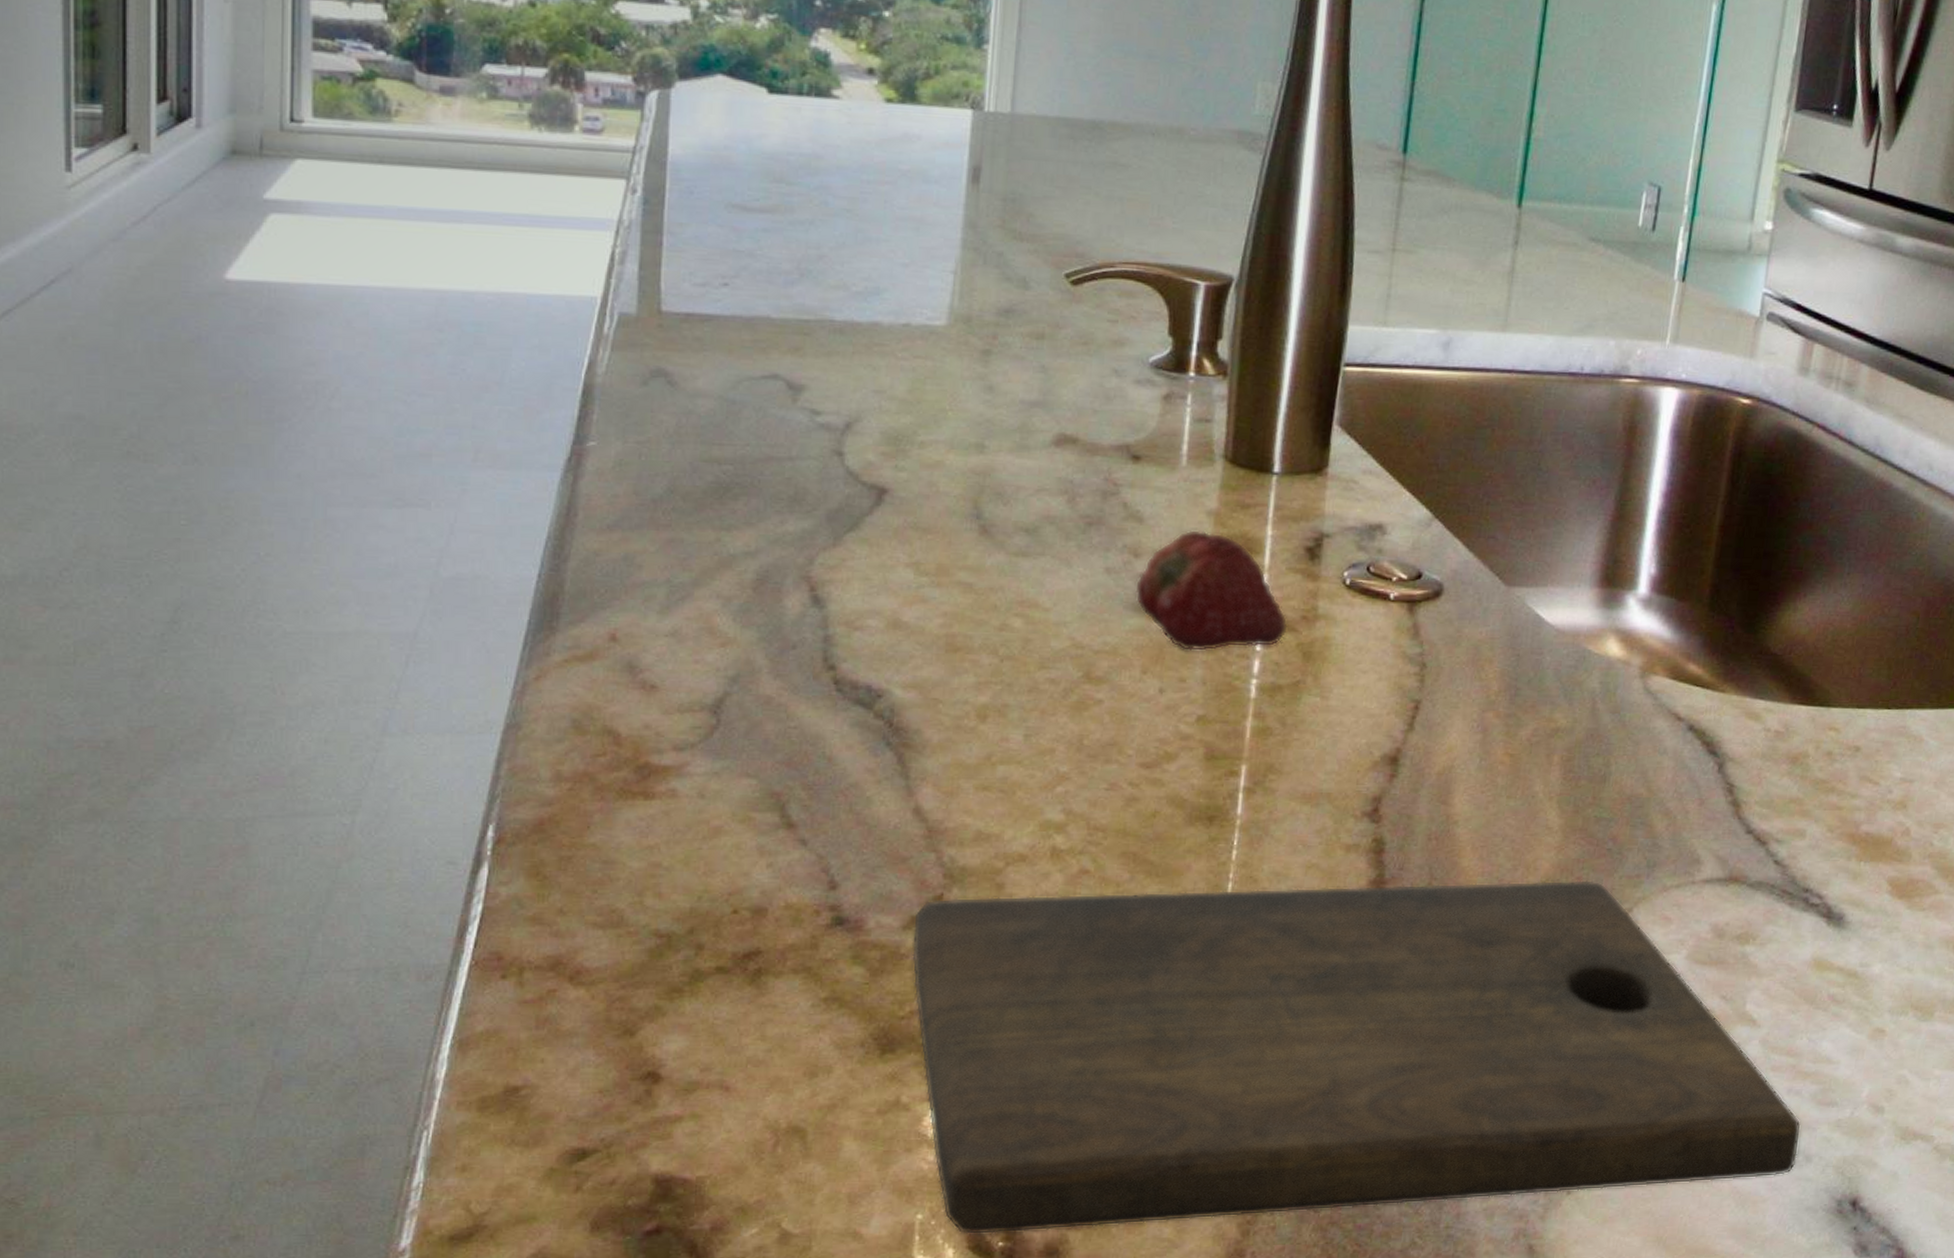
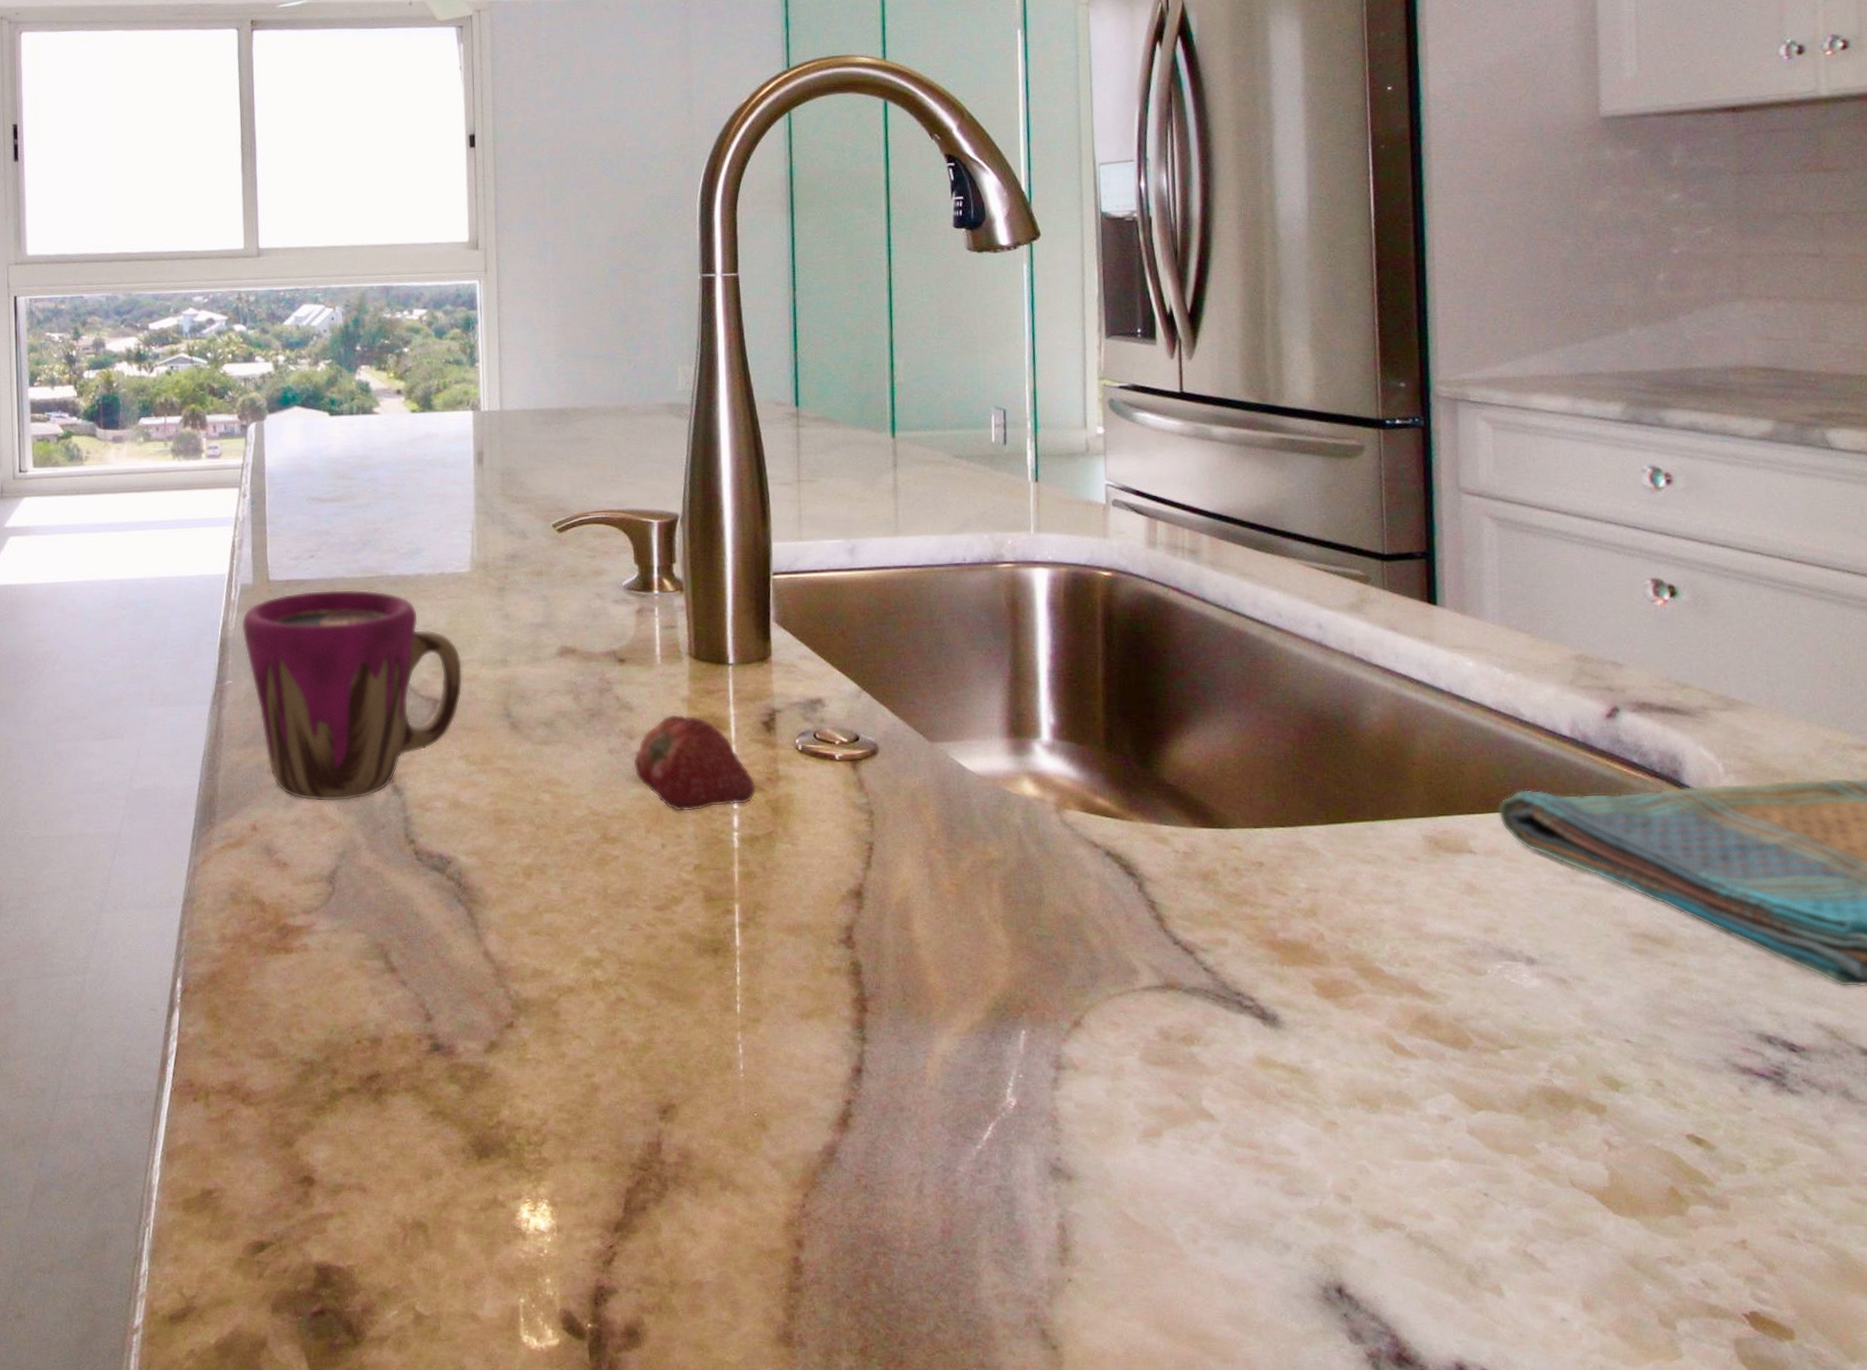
cup: none [615,330,924,611] -> present [241,589,463,802]
cutting board: present [911,880,1802,1235] -> none [492,992,1277,1317]

